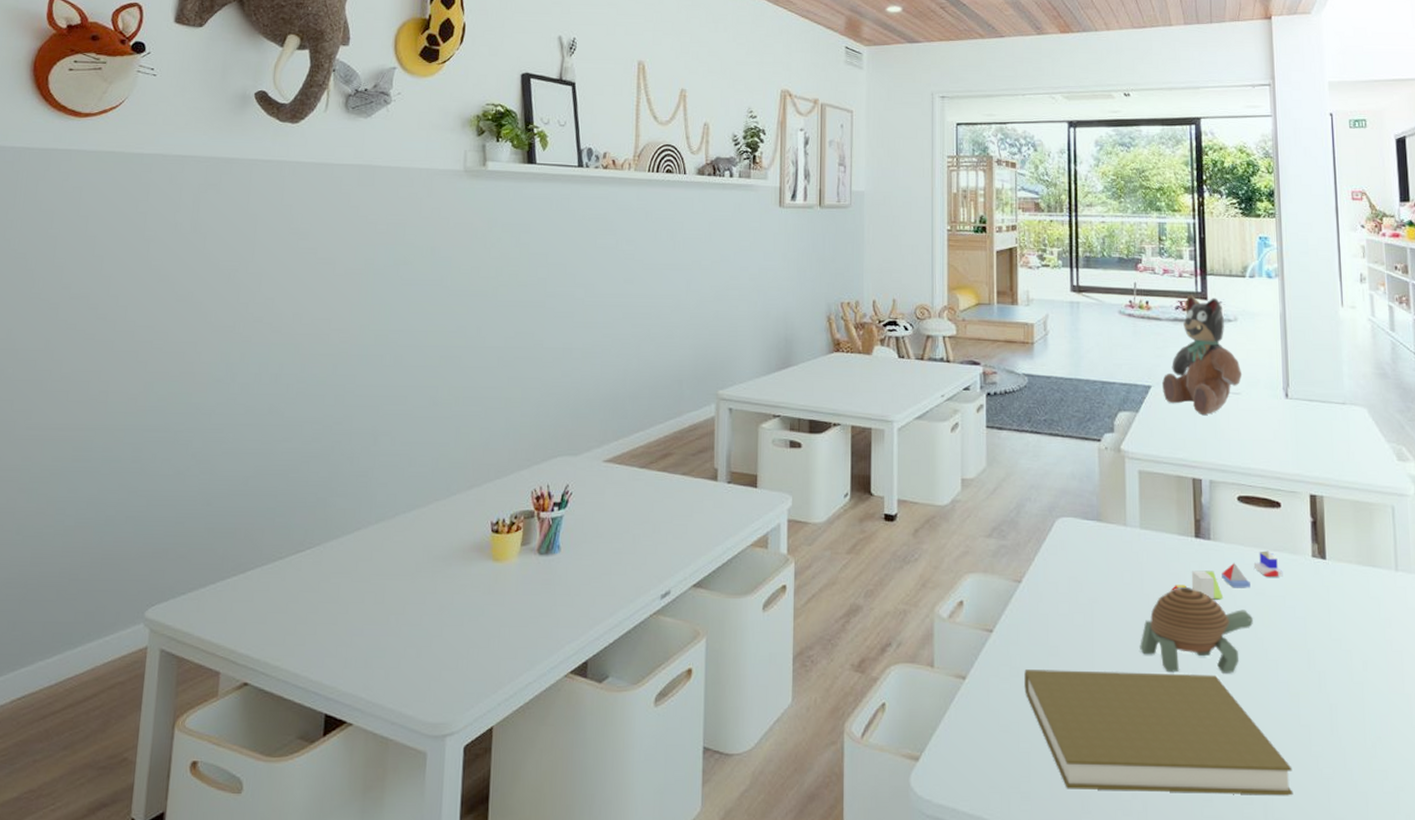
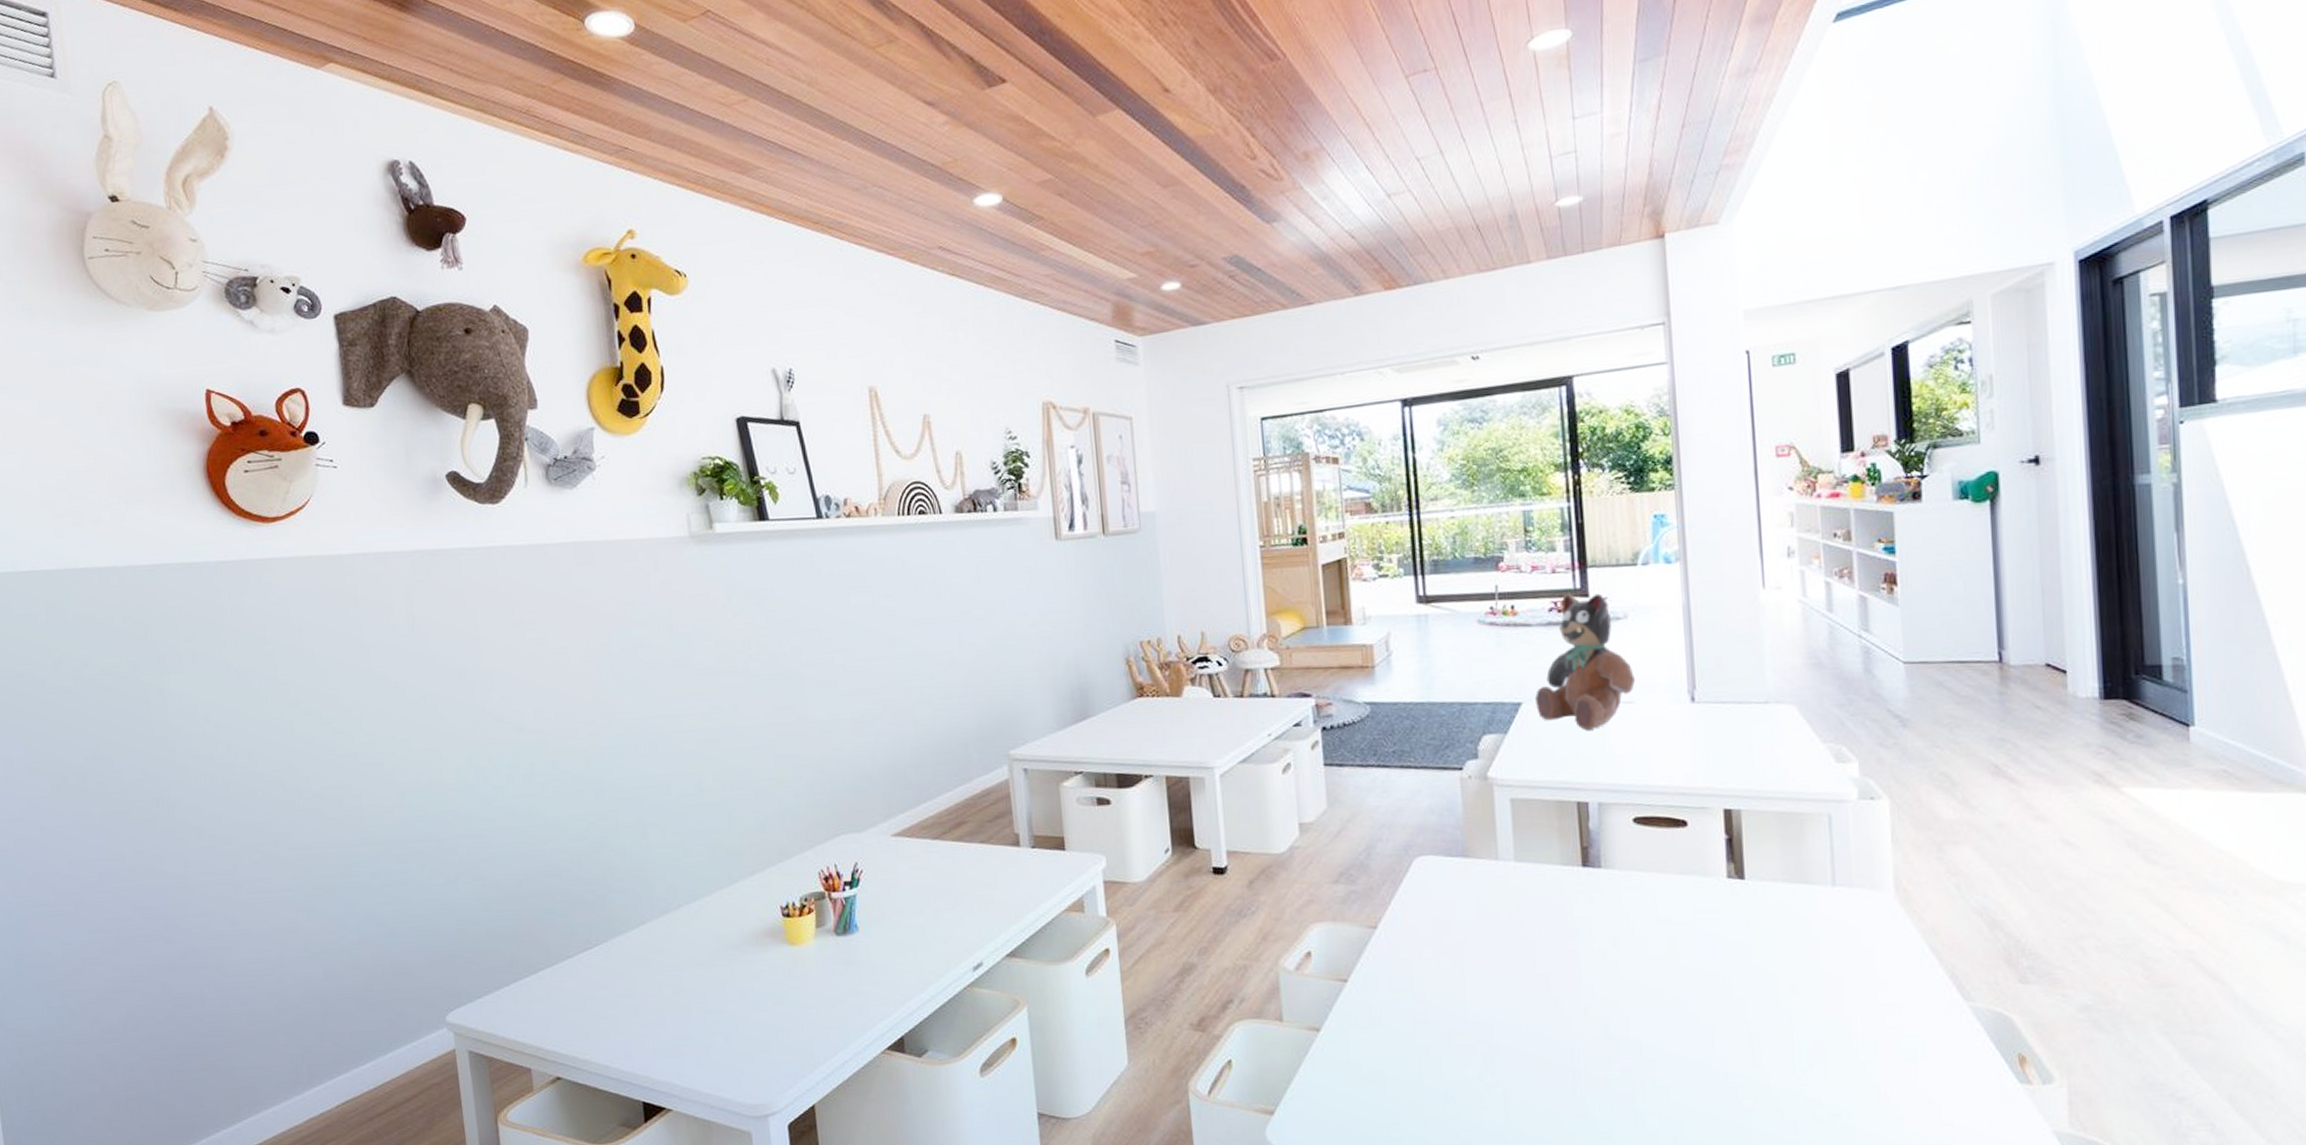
book: present [1024,669,1293,796] -> none [1386,1010,1708,1135]
toy animal: present [1140,586,1253,672] -> none [1520,919,1656,1010]
toy block set: present [1172,550,1283,600] -> none [1556,874,1692,932]

